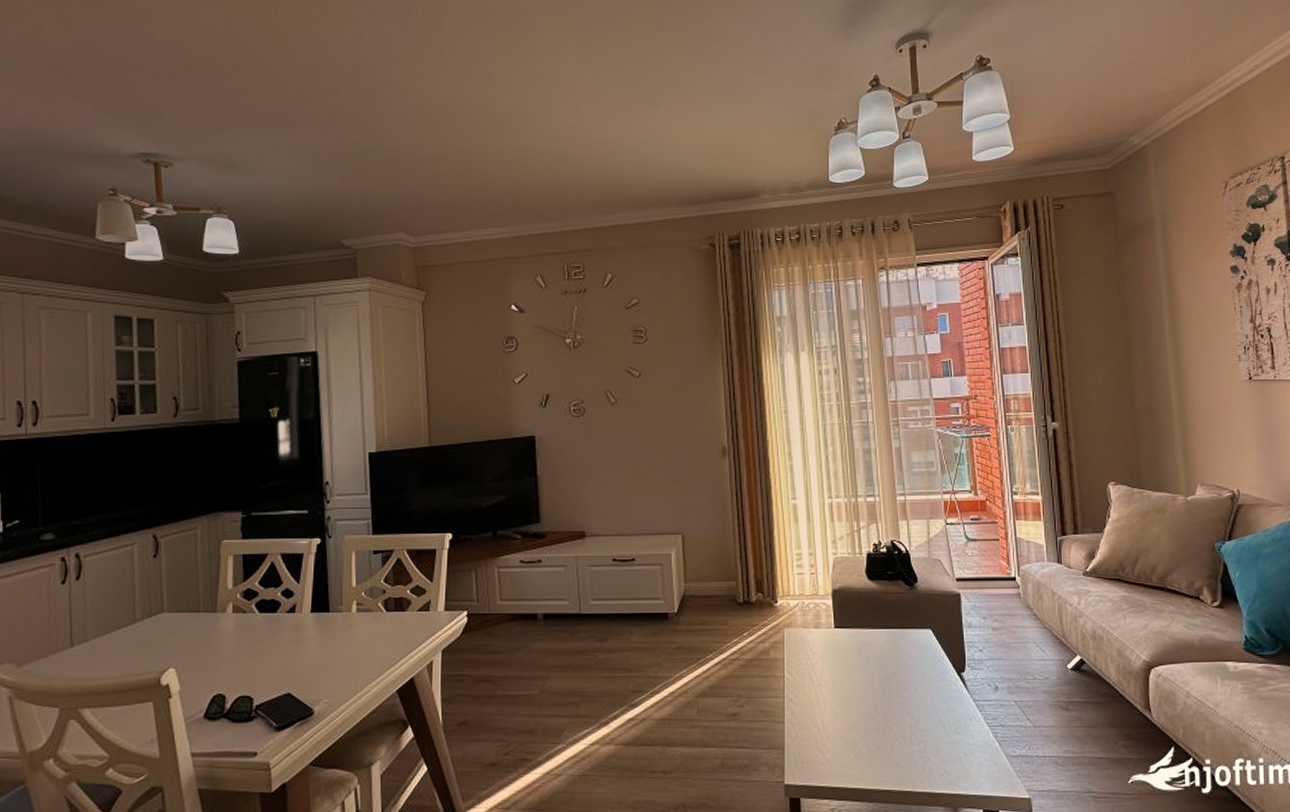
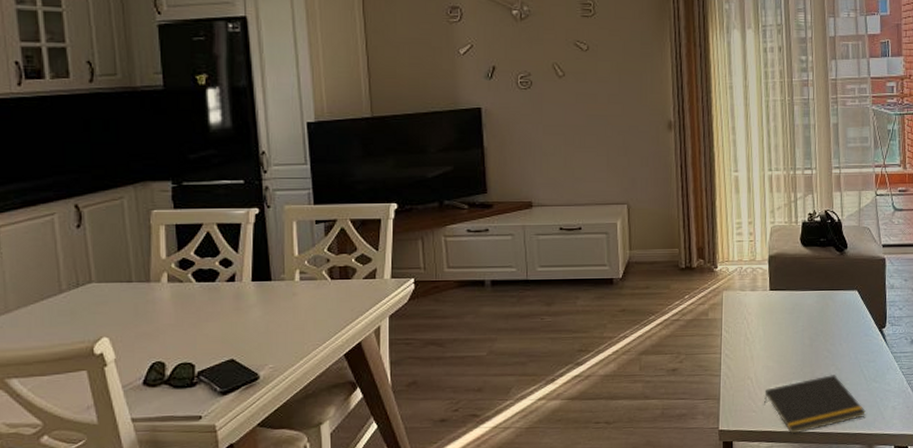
notepad: none [833,724,948,792] -> present [764,375,866,434]

